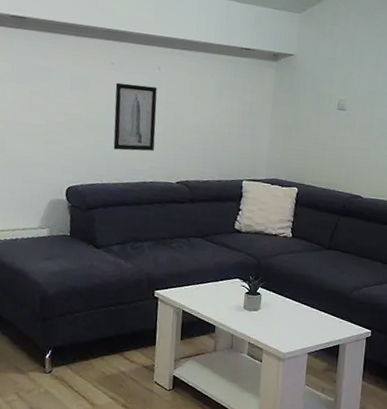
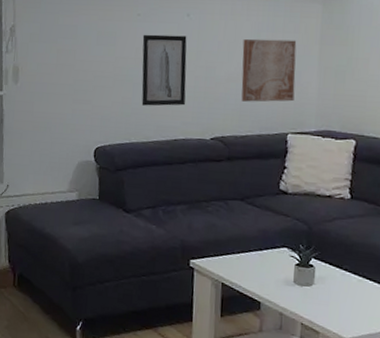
wall art: none [204,95,253,153] -> present [241,38,297,102]

